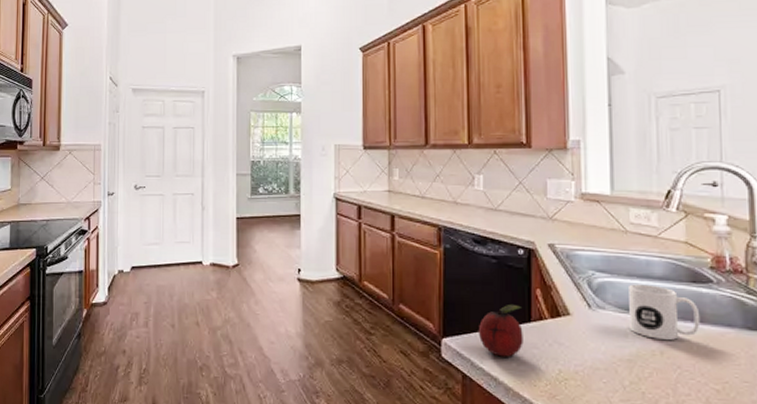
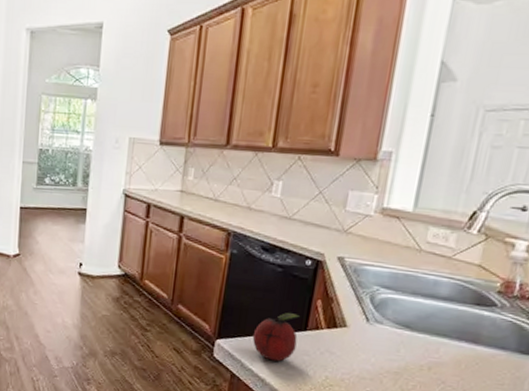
mug: present [629,284,701,341] -> none [403,302,476,358]

